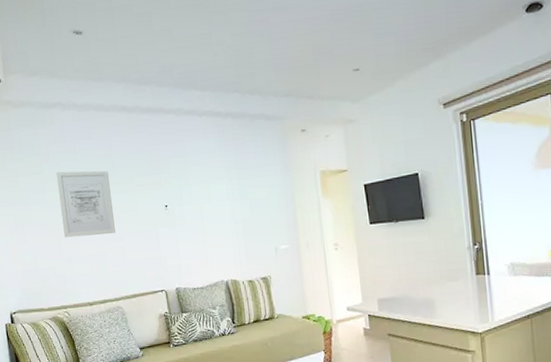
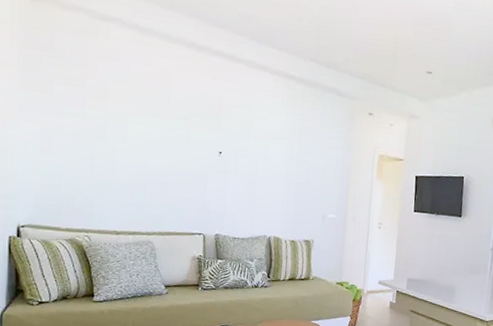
wall art: present [56,170,116,238] -> none [100,90,163,168]

